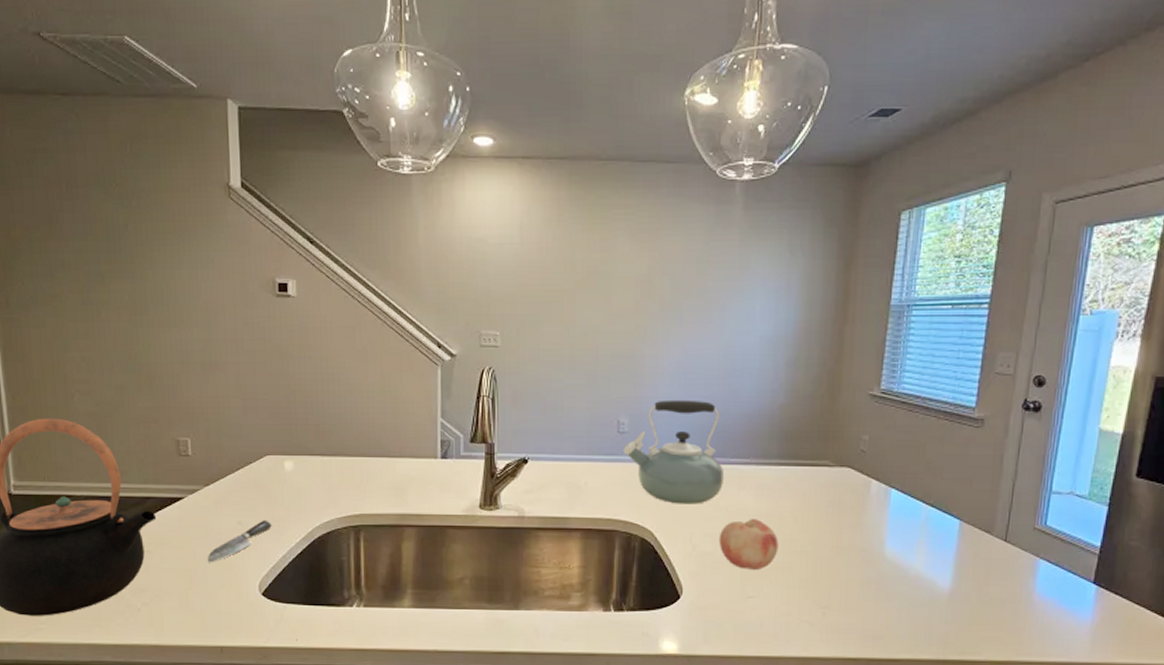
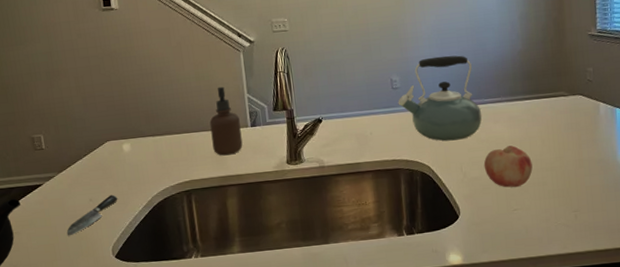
soap dispenser: none [391,405,429,489] -> present [209,86,243,156]

